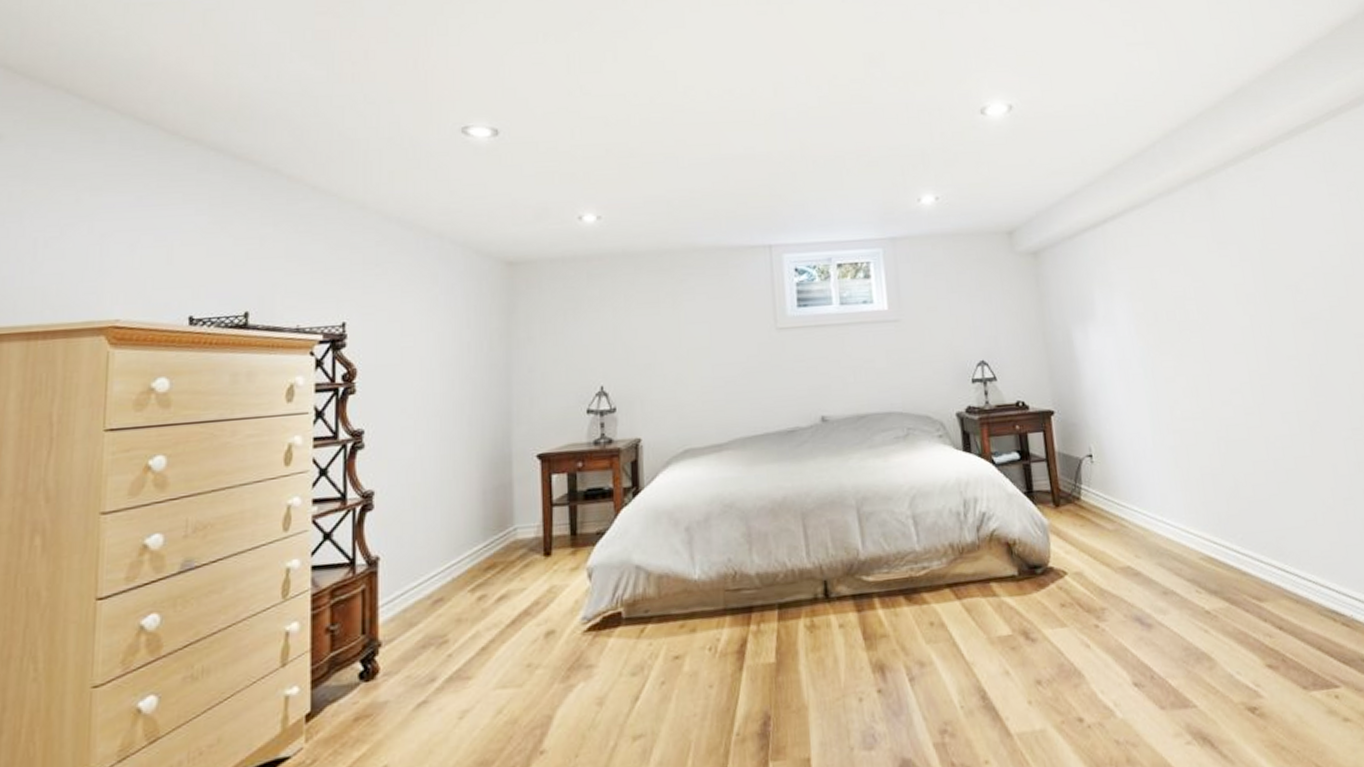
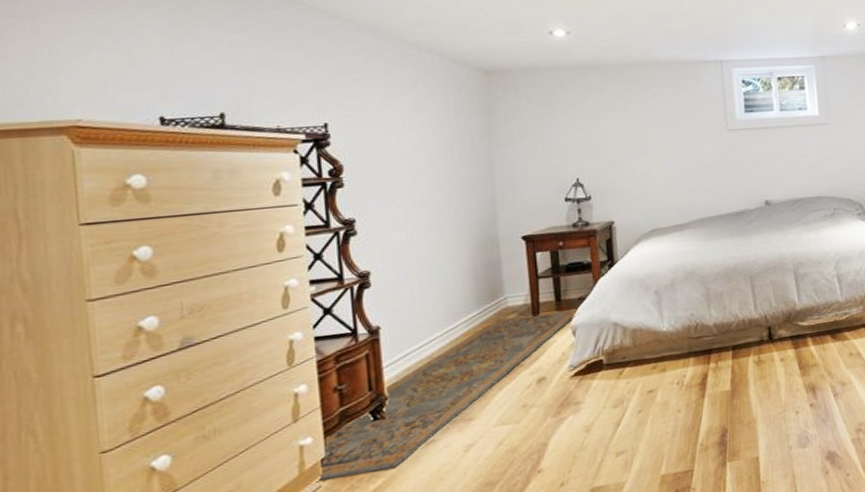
rug: none [298,546,597,743] -> present [316,309,579,483]

